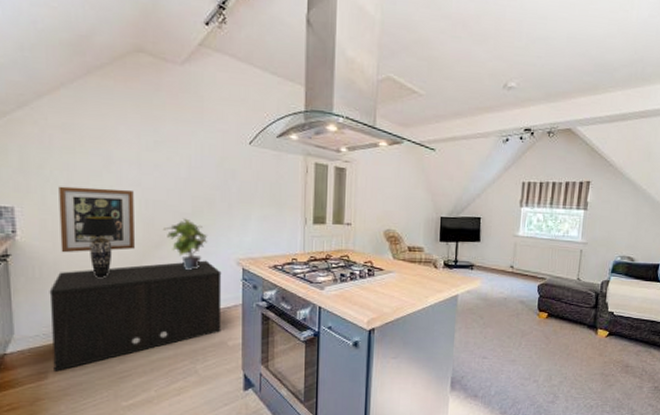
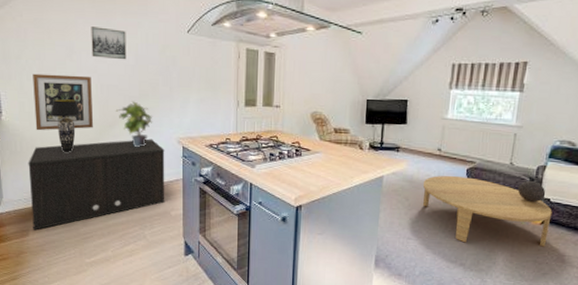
wall art: none [134,134,177,173] -> present [91,27,127,60]
coffee table: none [496,293,616,359] -> present [422,176,552,247]
decorative sphere: none [585,295,610,316] -> present [518,180,546,203]

